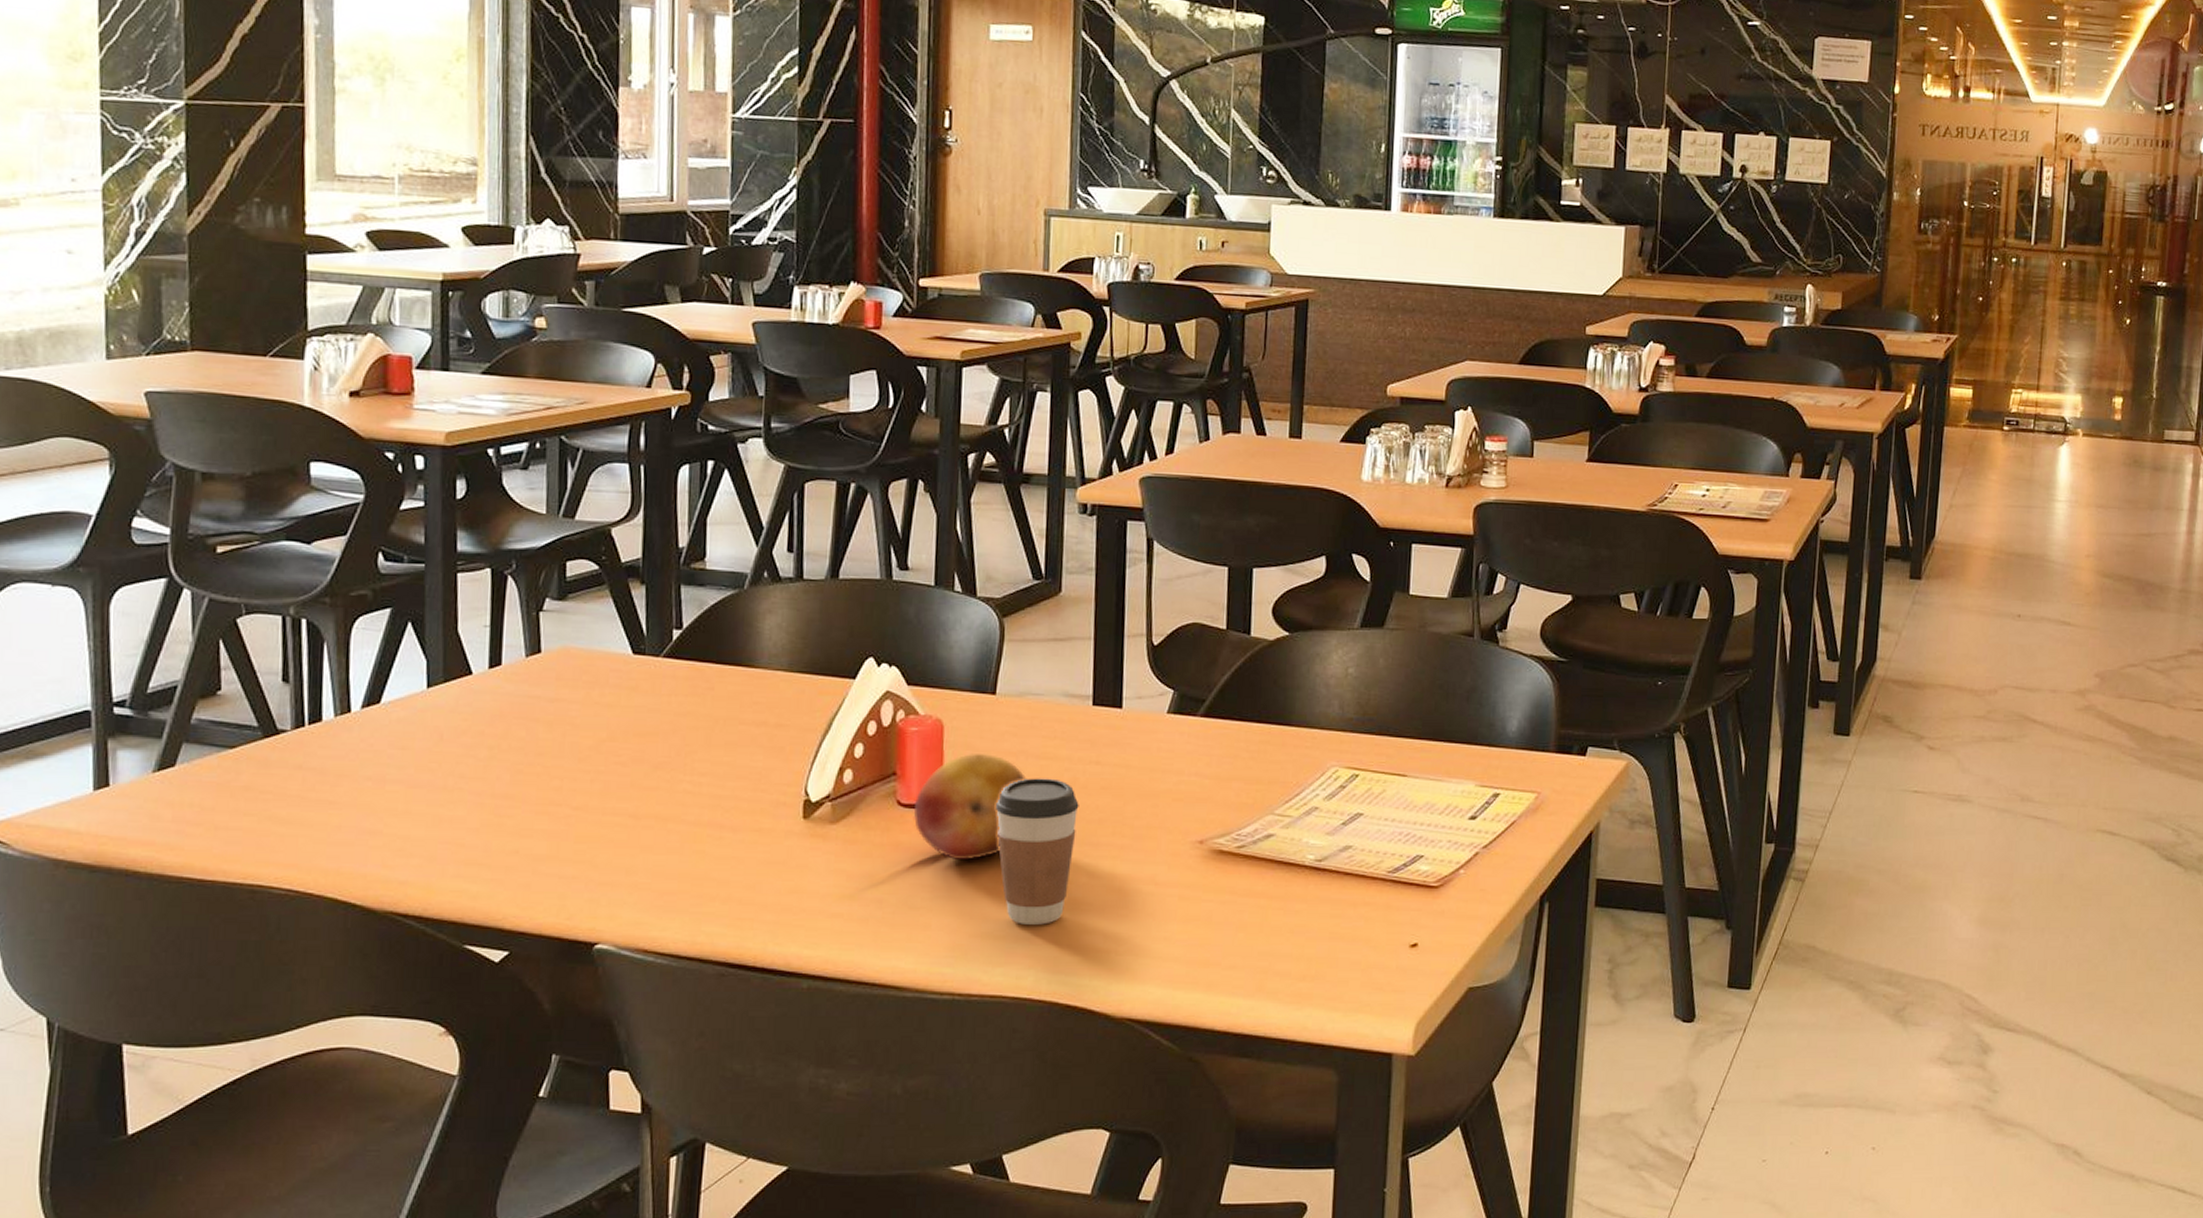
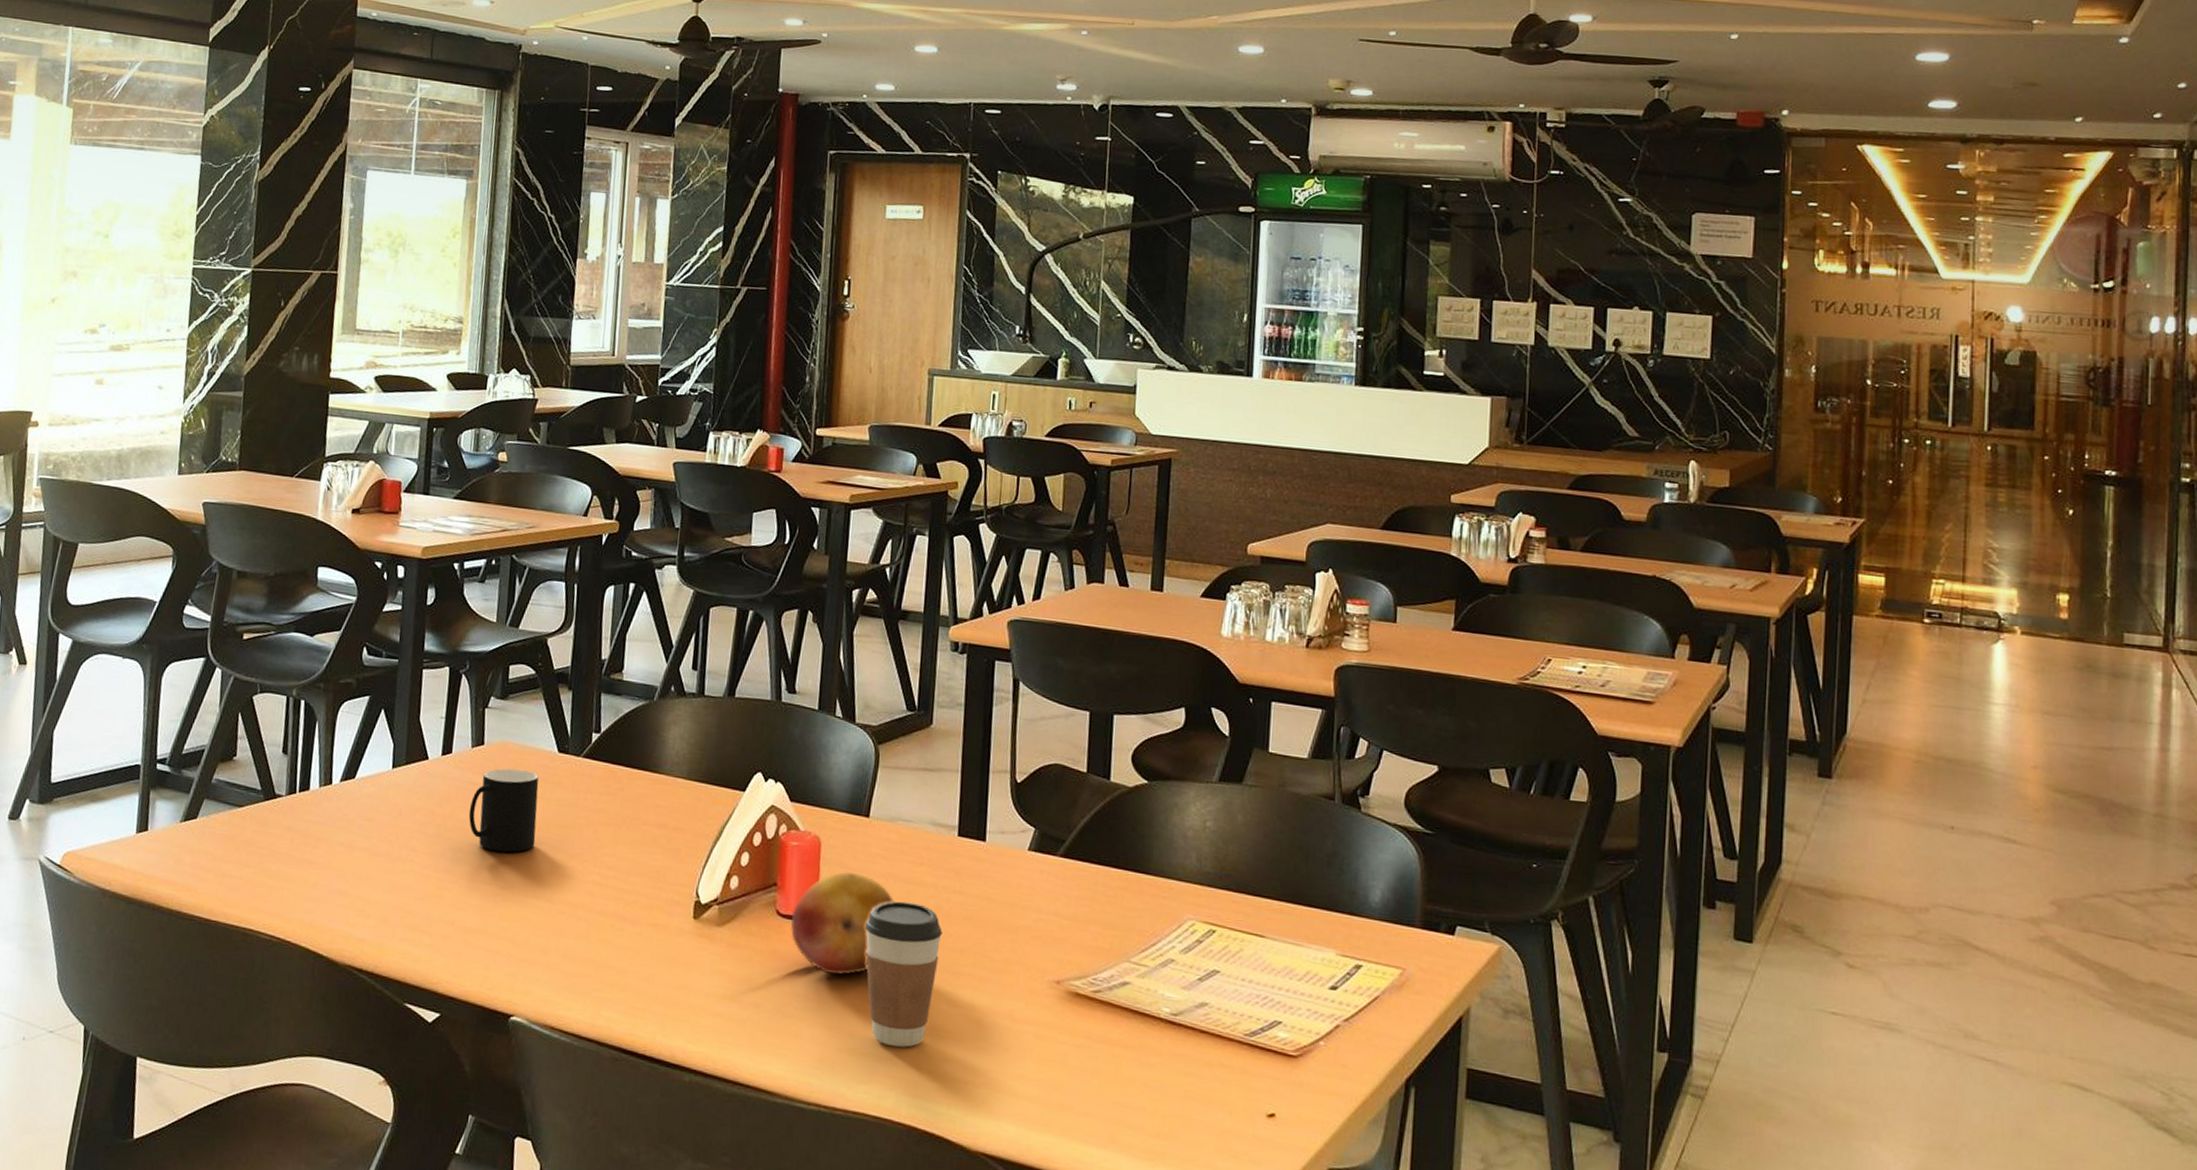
cup: none [527,676,612,770] -> present [468,768,539,853]

